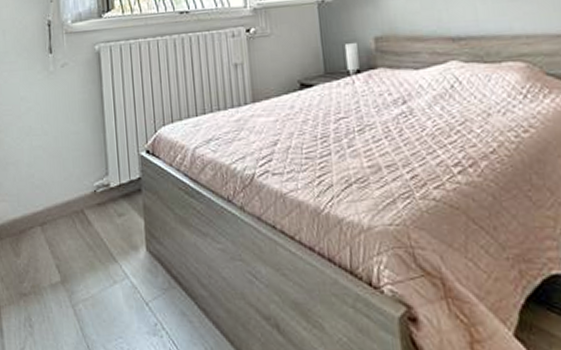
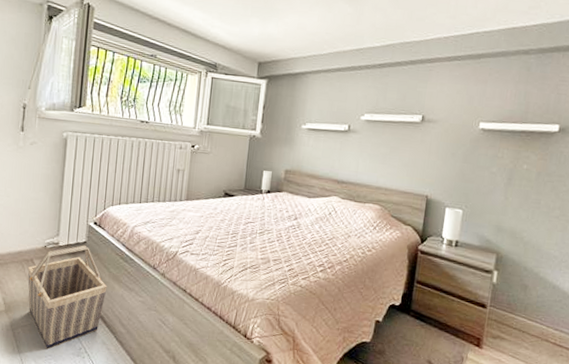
basket: none [79,182,176,329] -> present [27,245,107,349]

